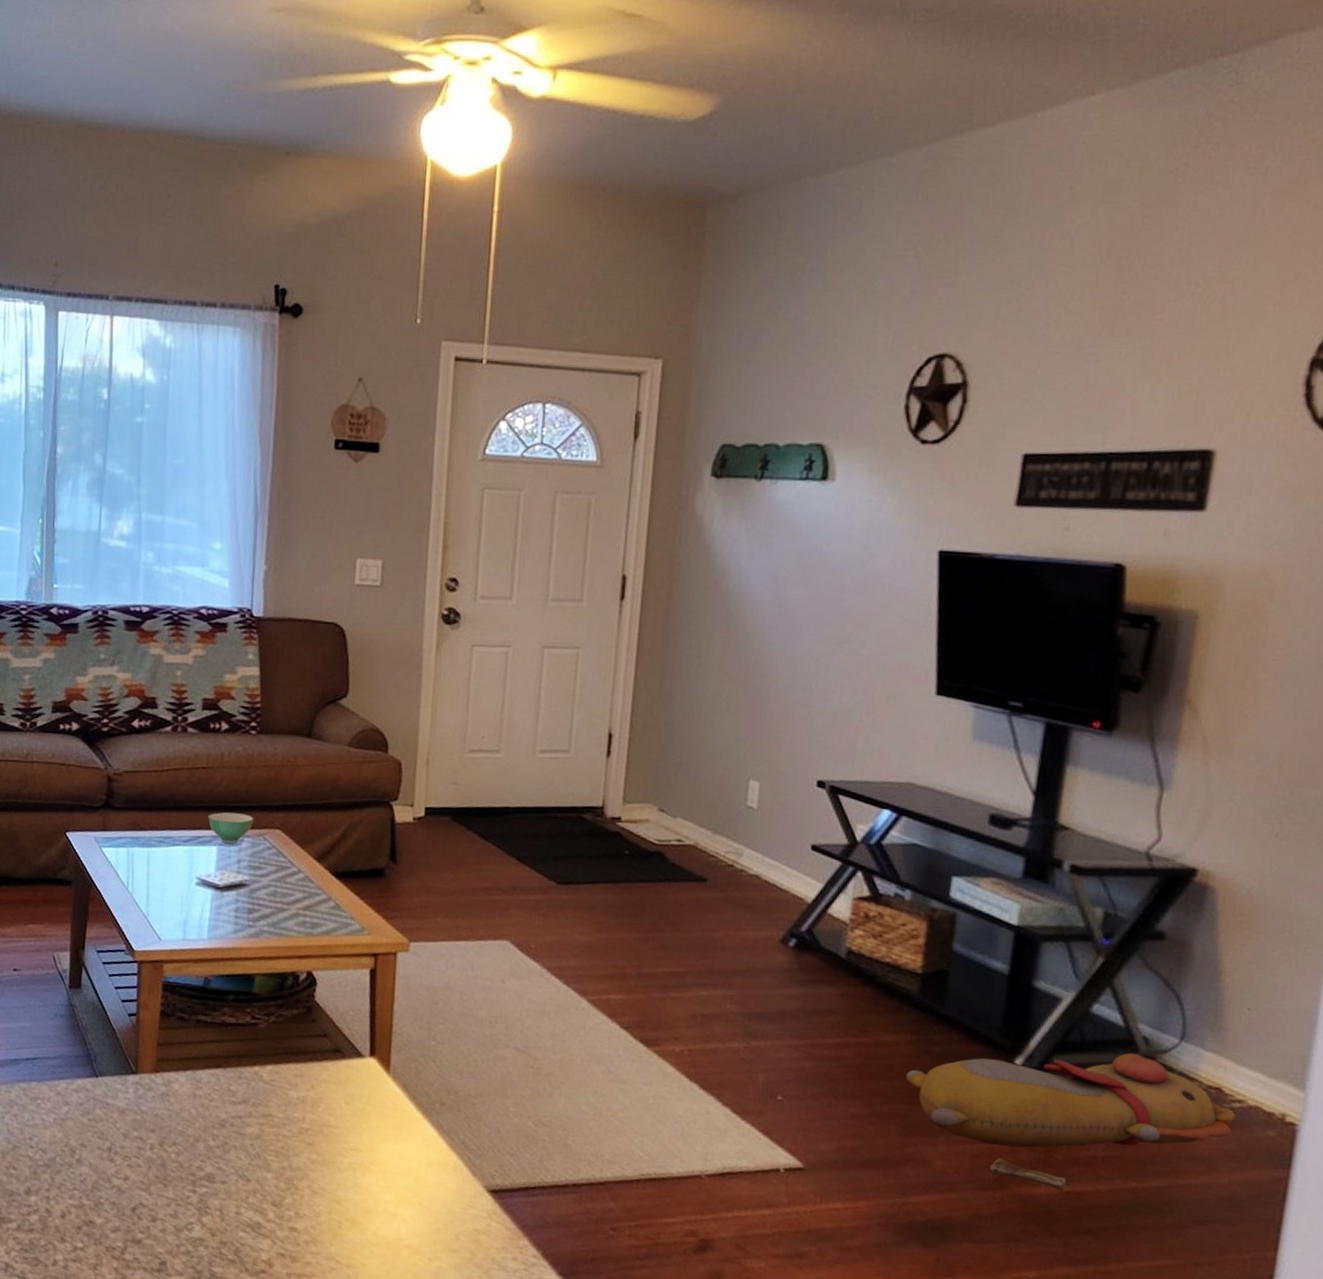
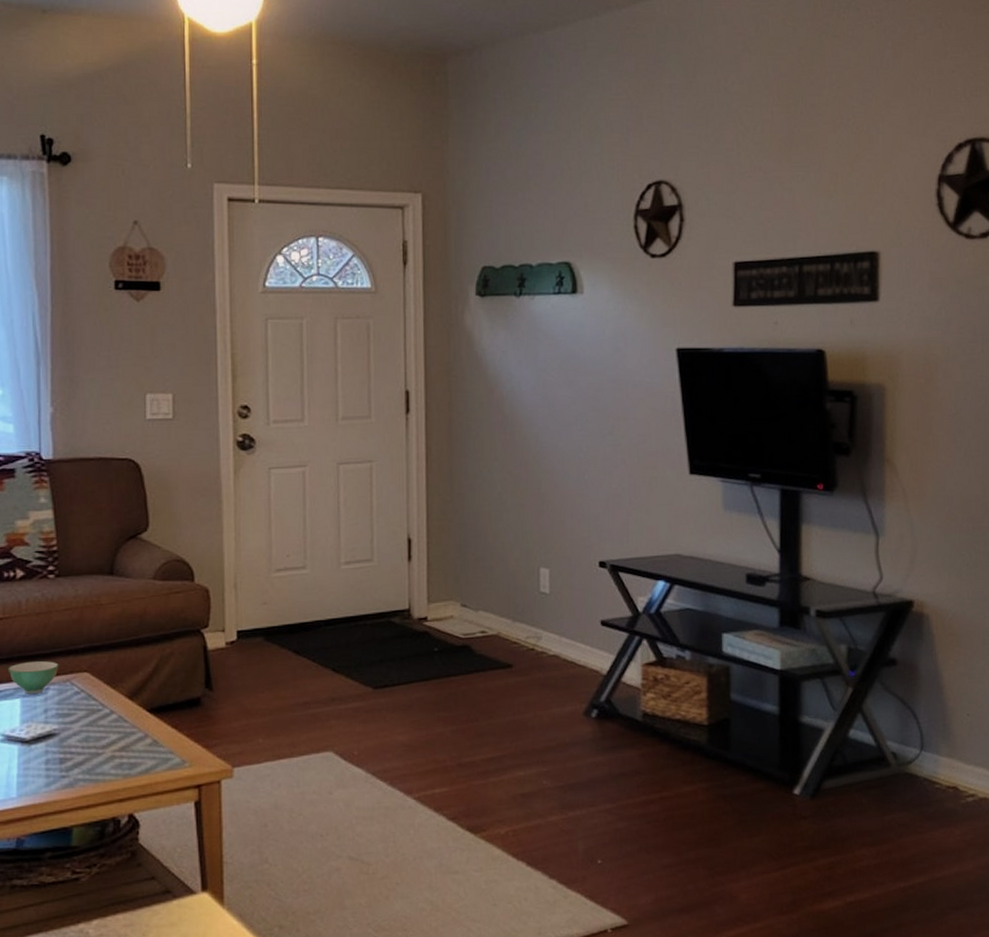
dog bed: present [906,1051,1236,1148] -> none [706,764,971,871]
dog toy: present [989,1158,1066,1190] -> none [785,882,849,901]

